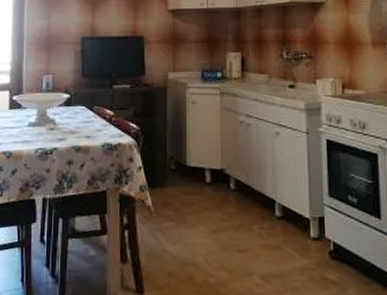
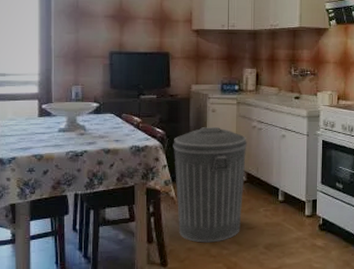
trash can: none [148,122,234,267] -> present [173,127,247,243]

